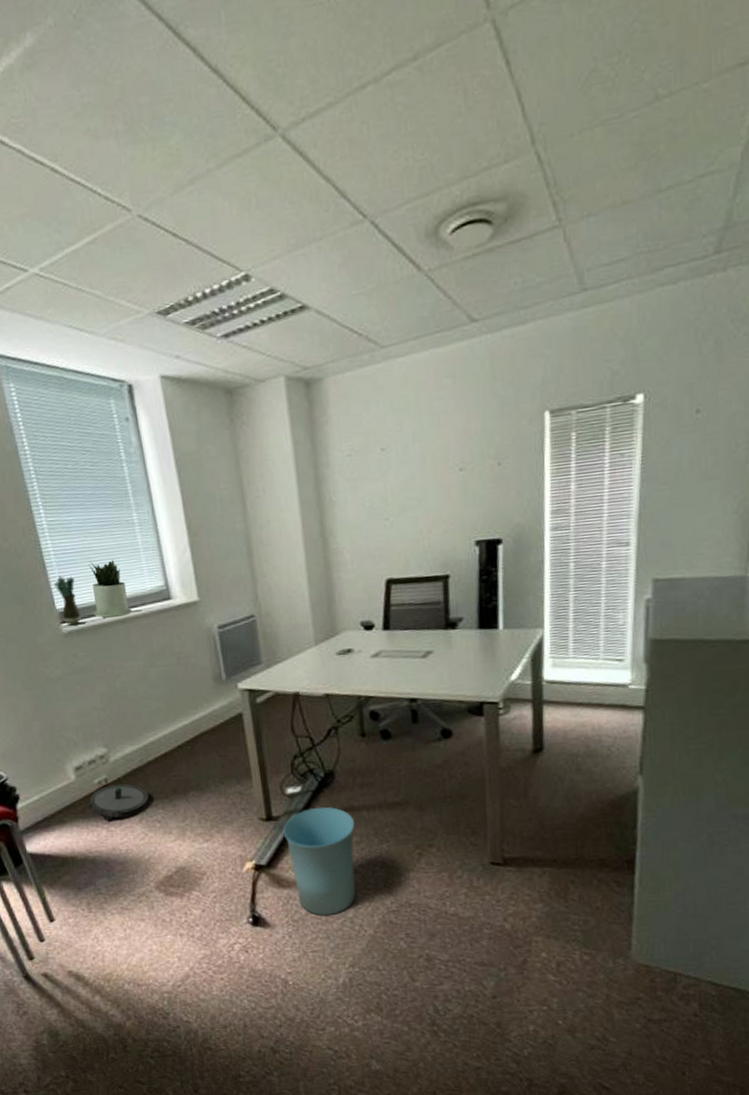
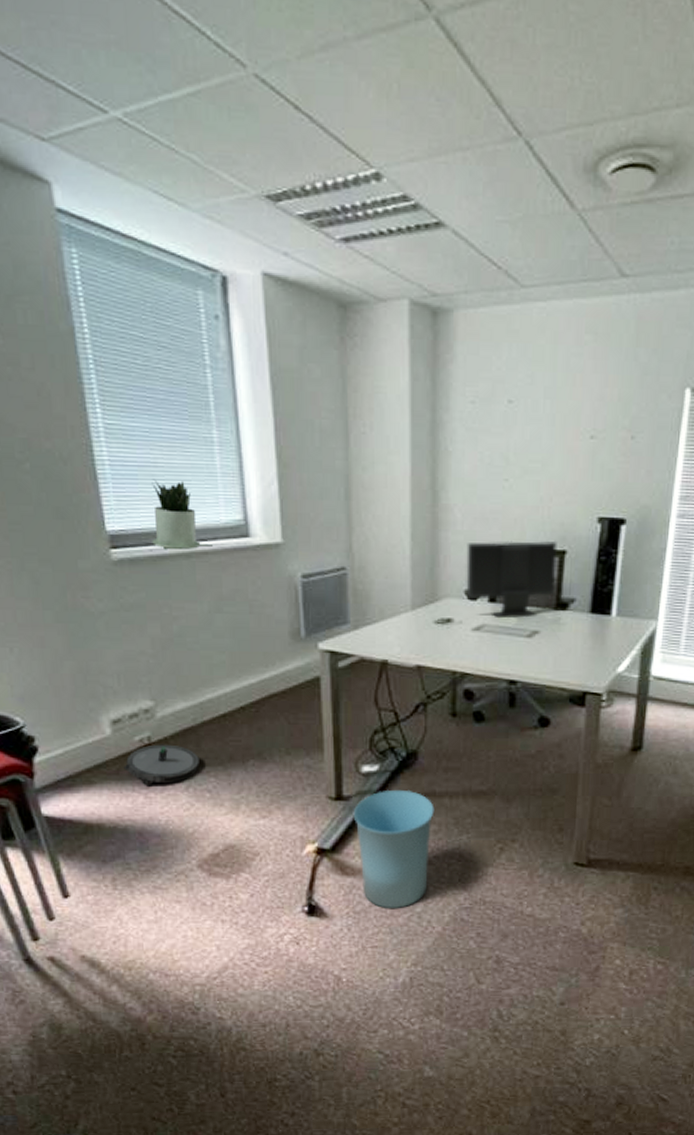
vase: present [54,574,82,626] -> none [106,489,137,553]
computer monitor: none [358,567,443,644] -> present [466,540,557,619]

